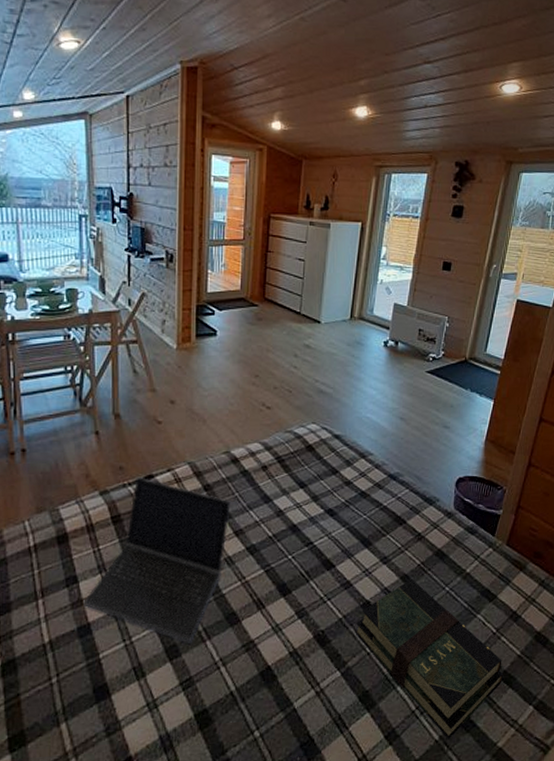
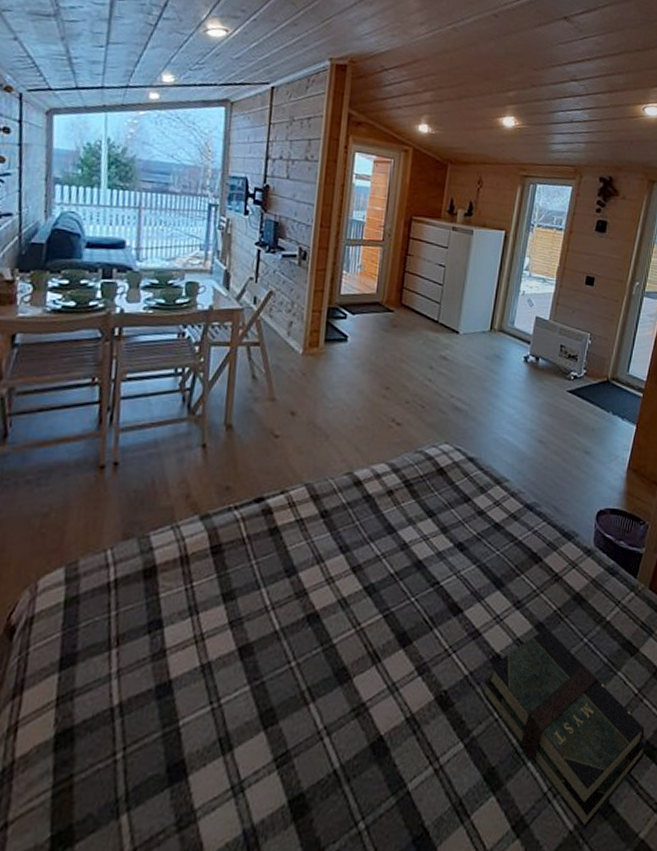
laptop computer: present [83,476,231,645] -> none [166,499,350,708]

